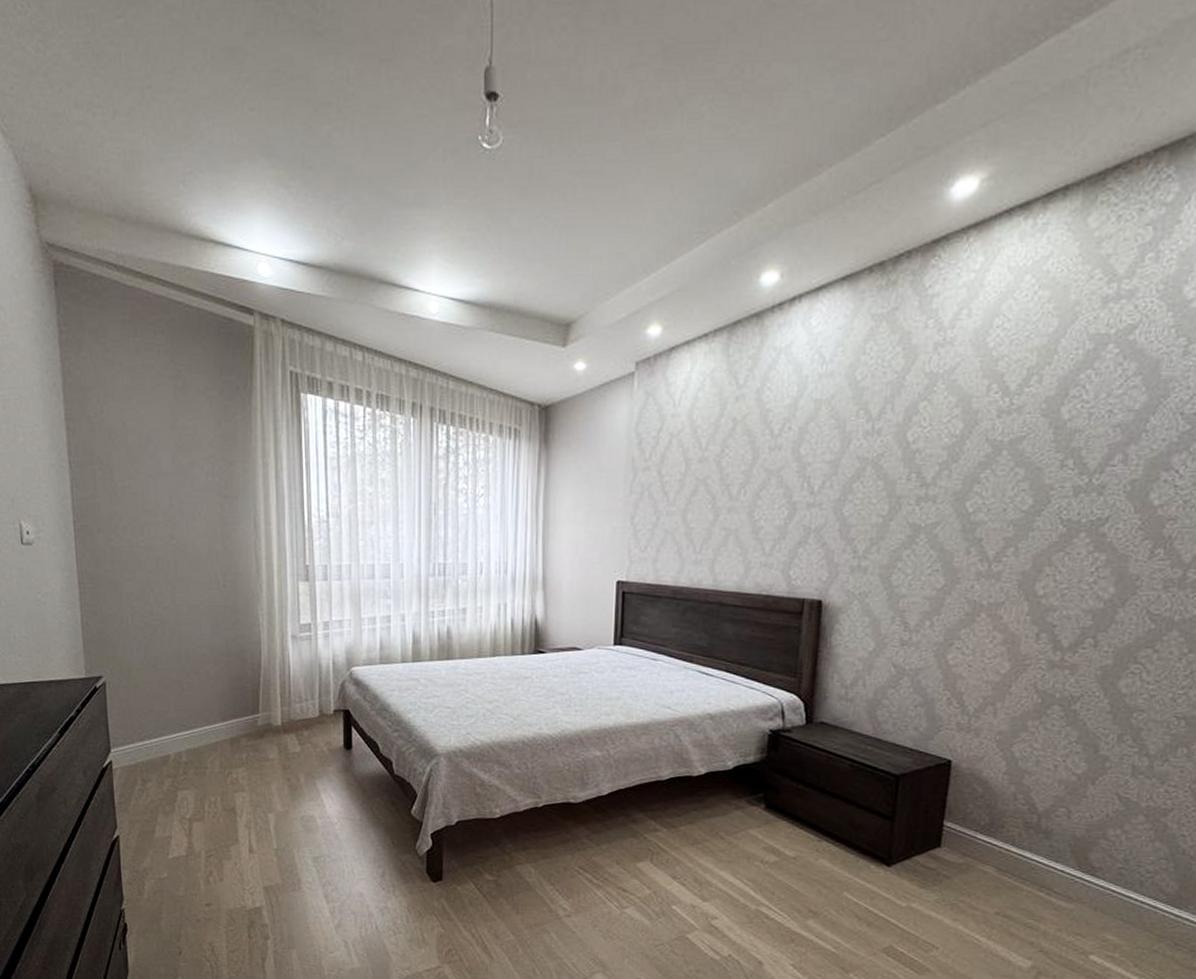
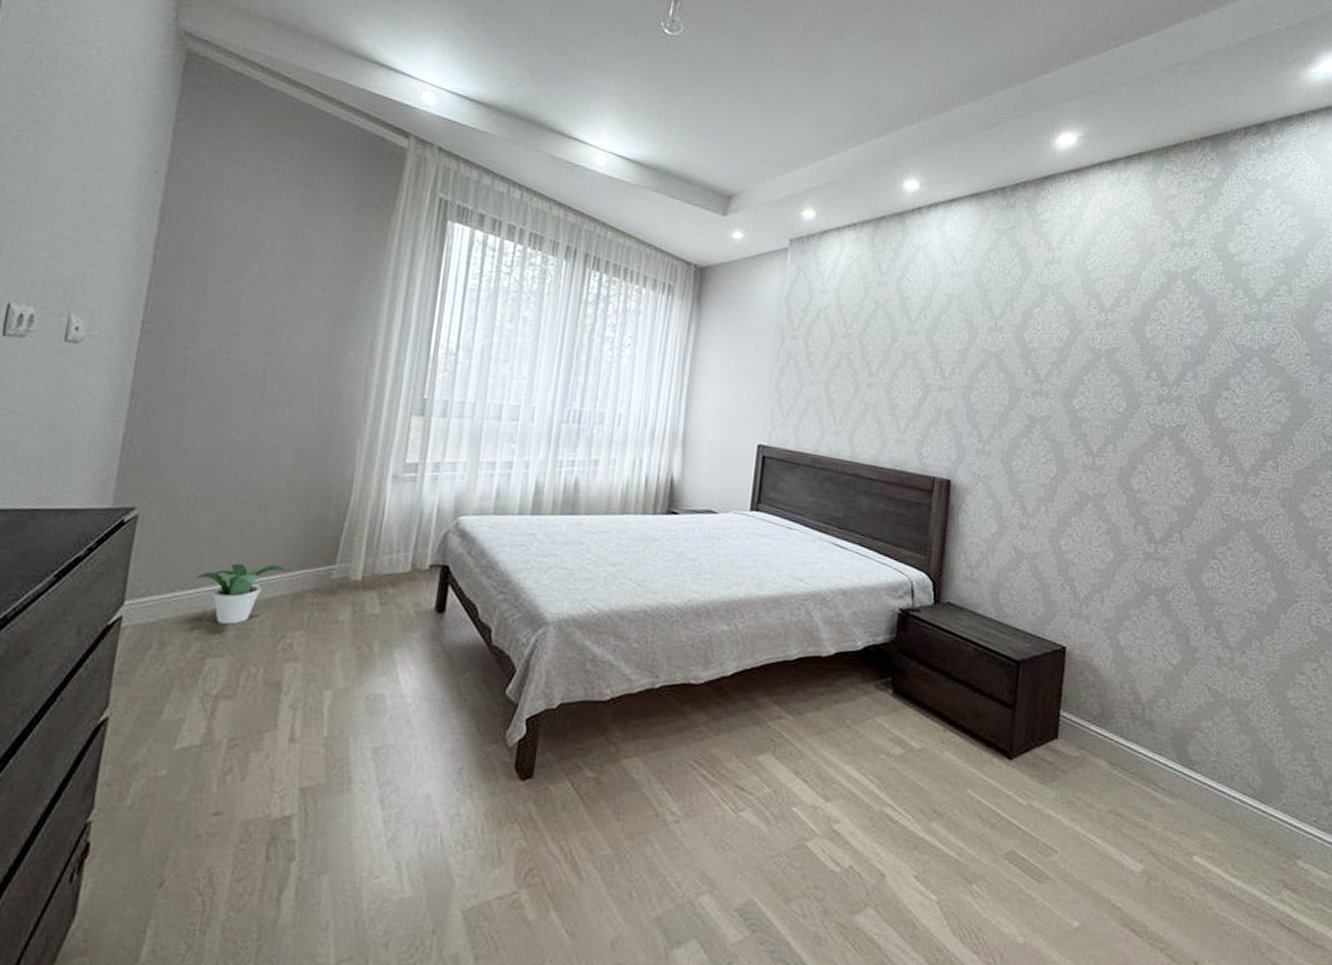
potted plant: none [157,715,221,765] -> present [196,563,285,625]

